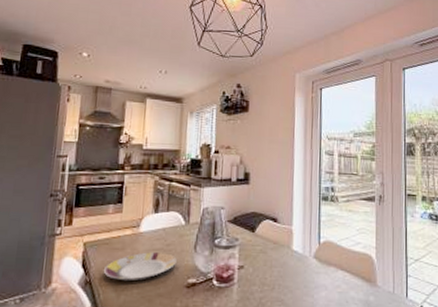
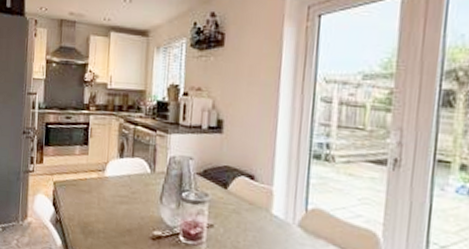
plate: present [104,252,177,282] -> none [73,197,142,226]

